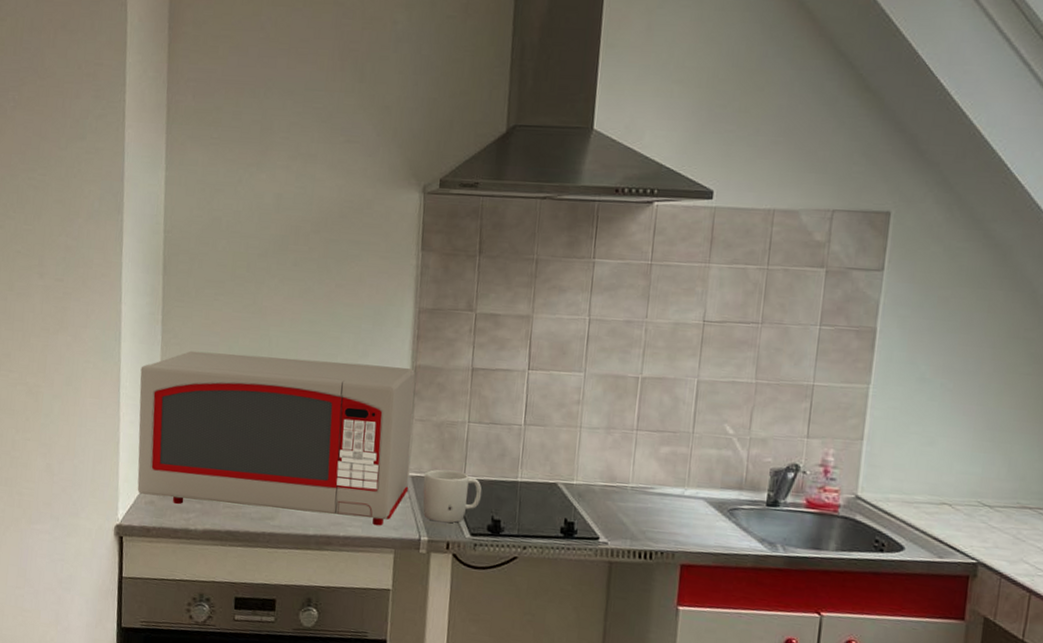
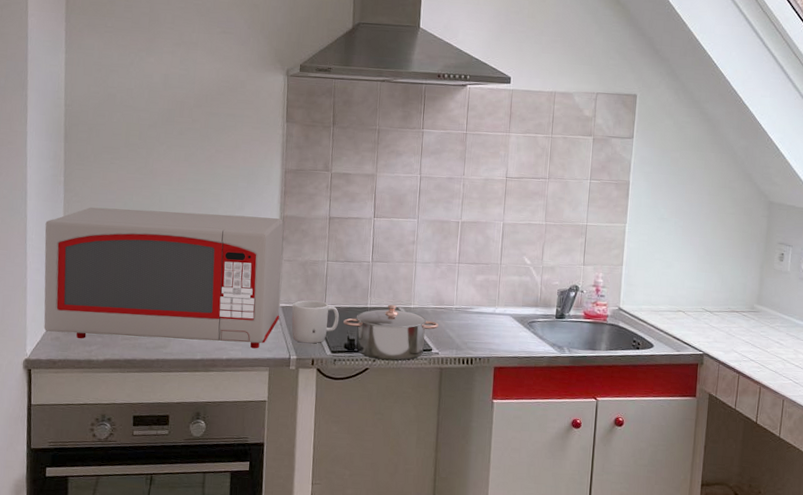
cooking pot: none [487,479,610,550] -> present [343,304,439,361]

